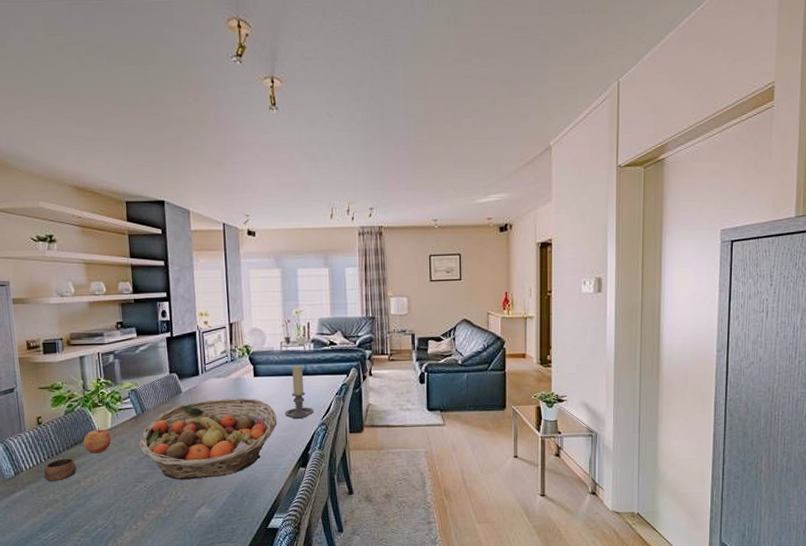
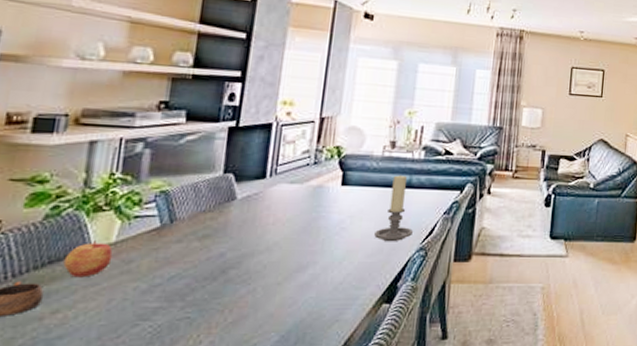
fruit basket: present [138,397,277,480] -> none [154,210,364,318]

